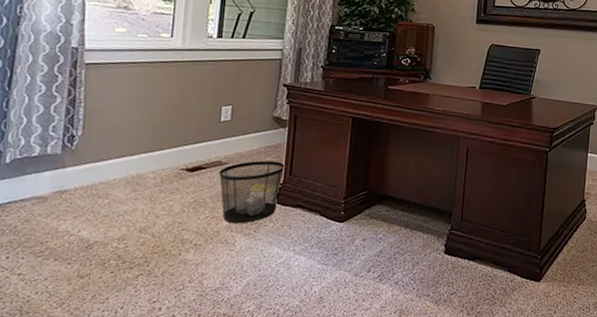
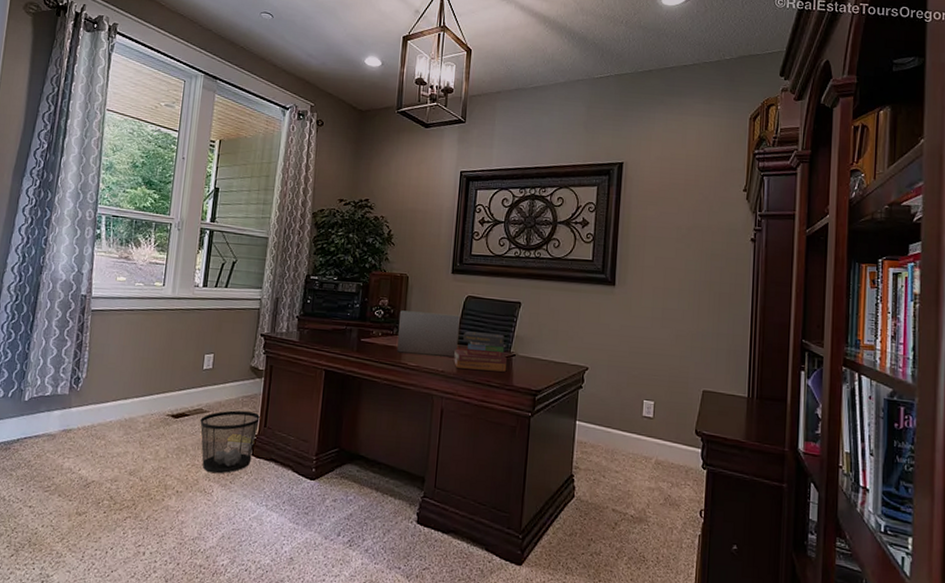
laptop: none [424,58,484,101] -> present [397,310,460,357]
books: none [478,77,528,113] -> present [453,331,508,372]

